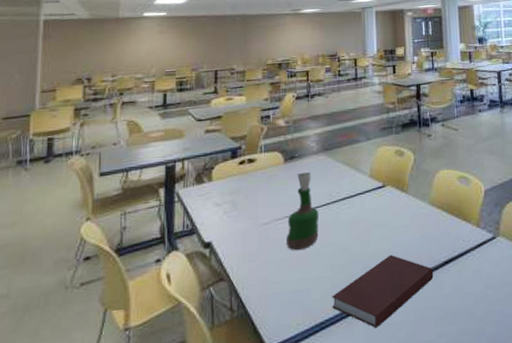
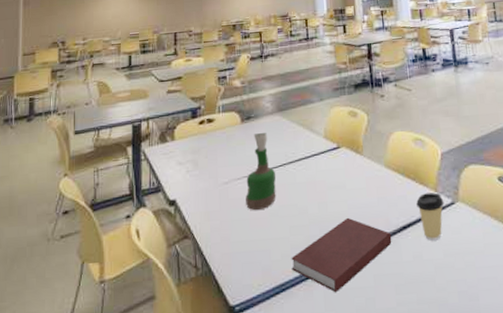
coffee cup: none [459,228,486,274] -> present [416,192,445,241]

